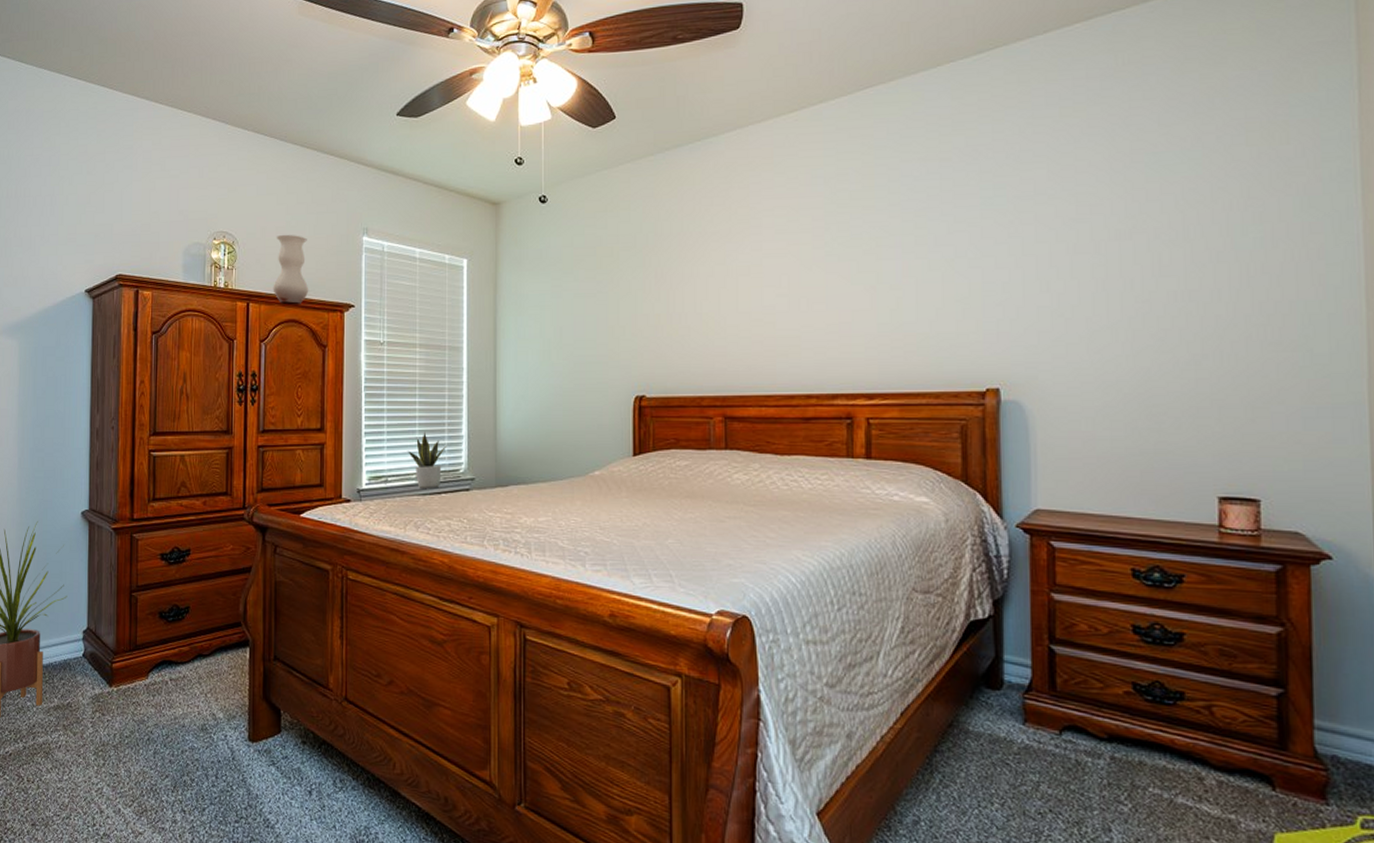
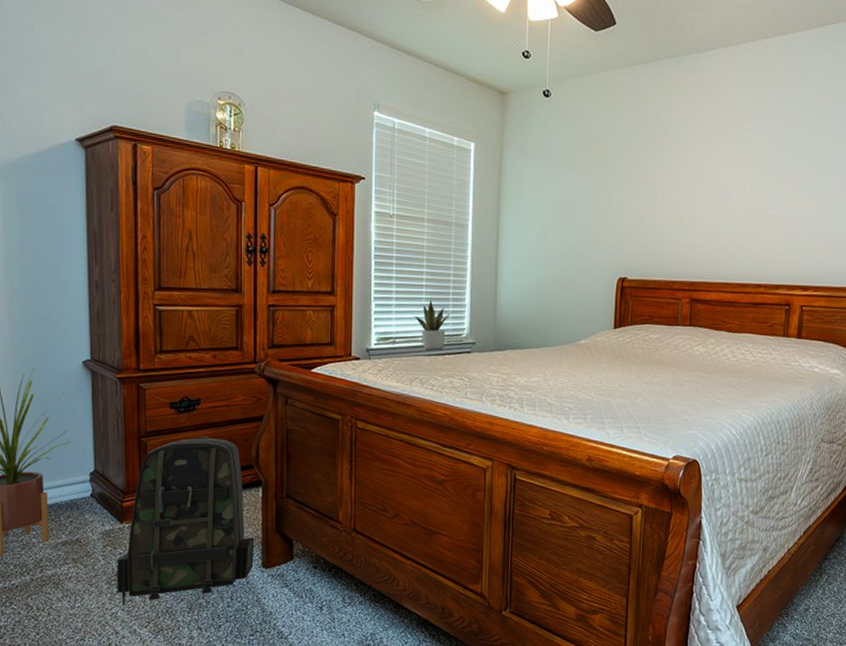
backpack: none [104,589,241,781] -> present [117,435,255,606]
vase: present [273,234,309,305] -> none [282,101,319,173]

